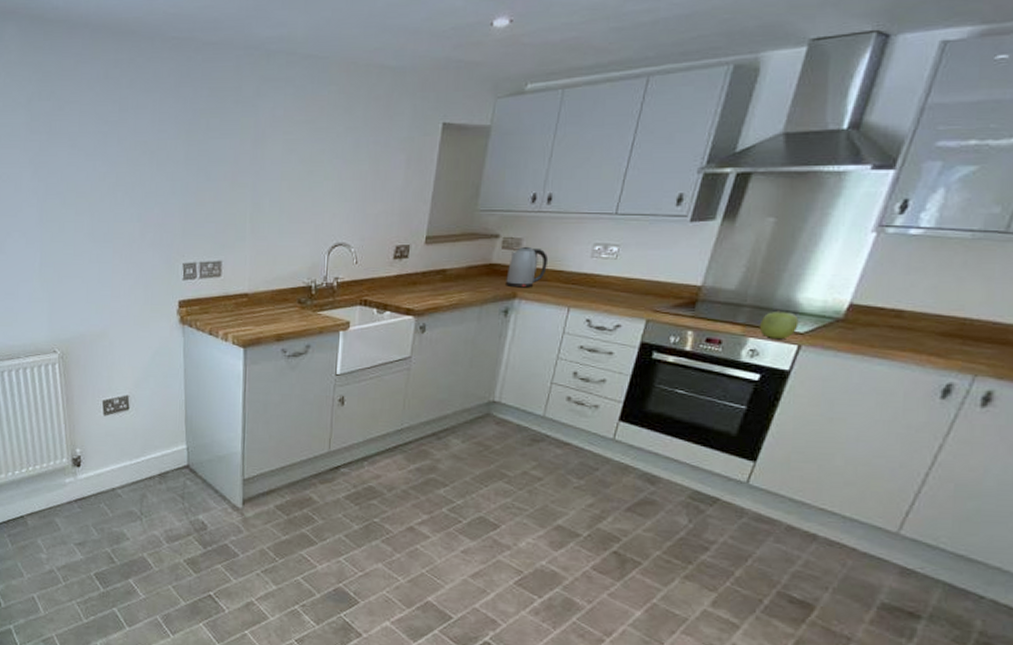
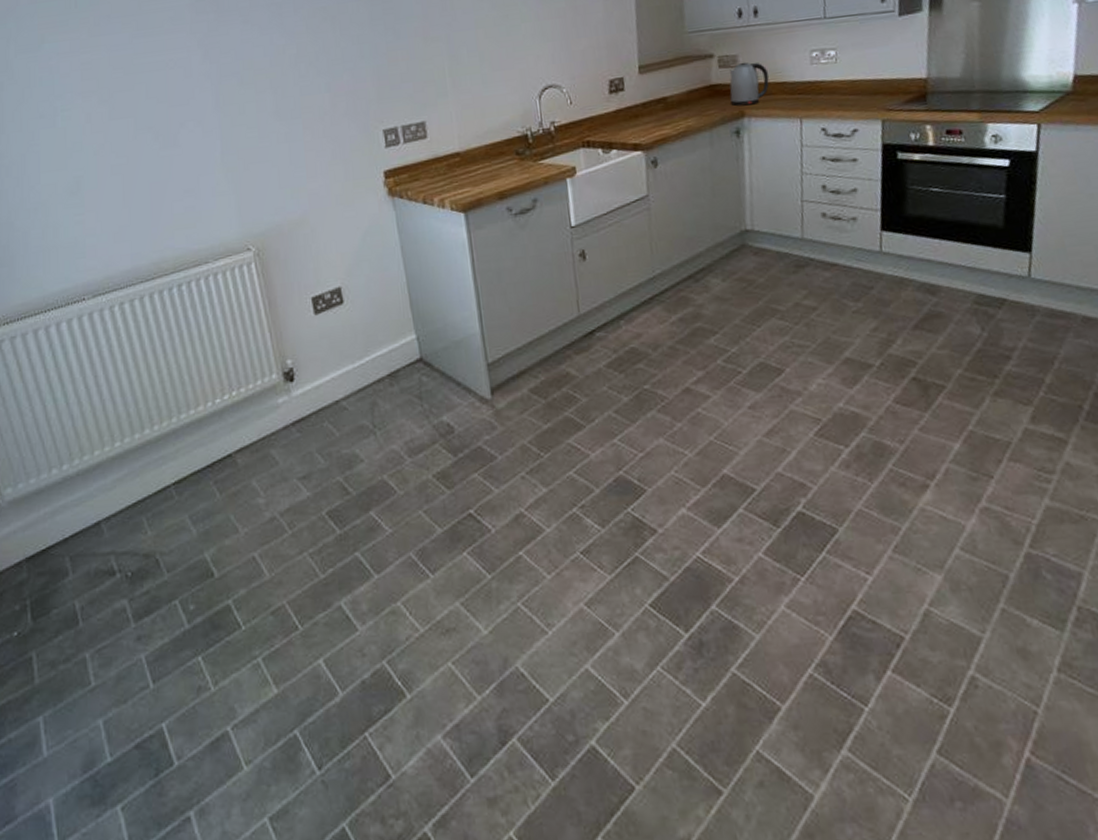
fruit: present [760,309,799,339] -> none [994,90,1032,121]

